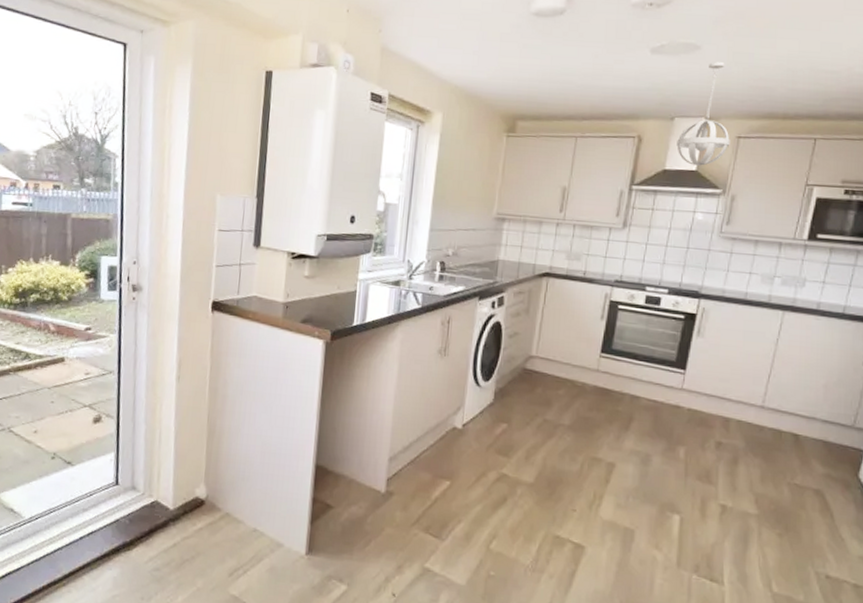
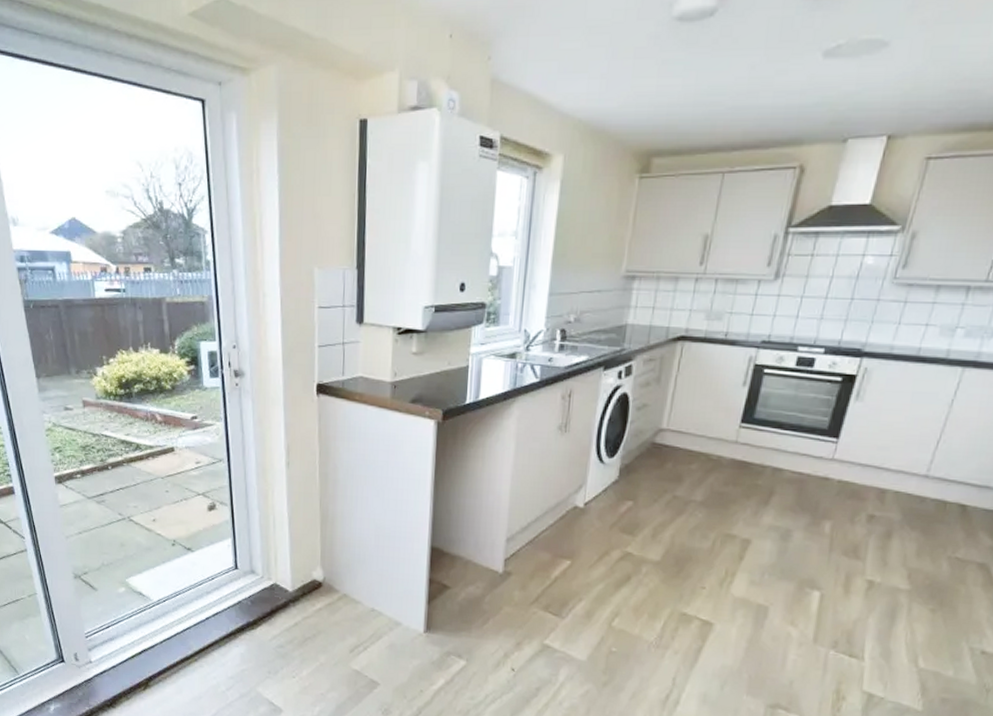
pendant light: present [677,62,730,166] -> none [847,61,920,198]

